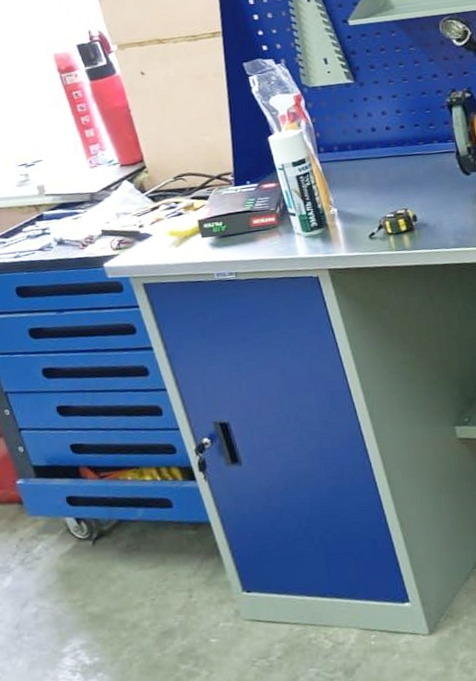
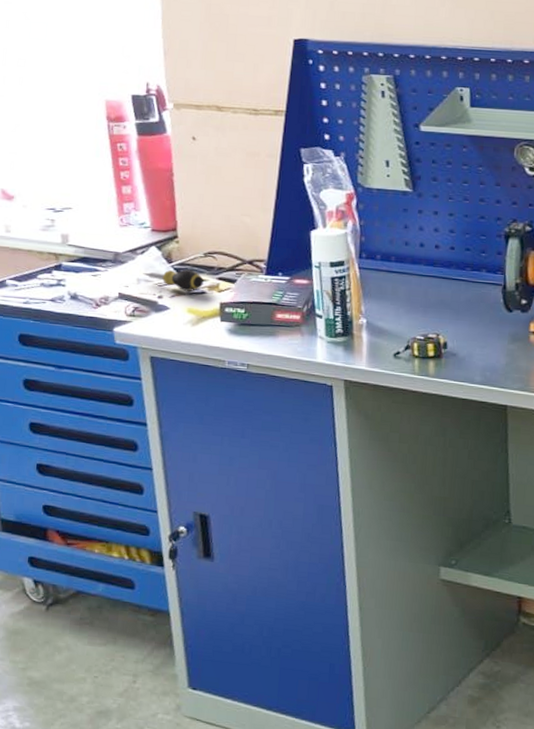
screwdriver: none [120,195,179,216] -> present [143,269,204,292]

